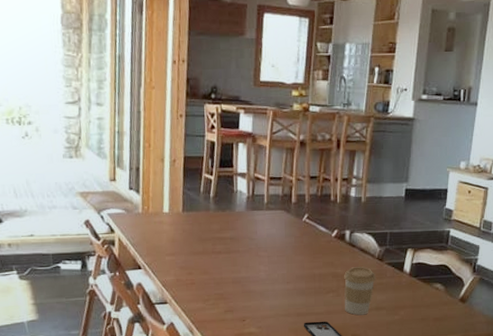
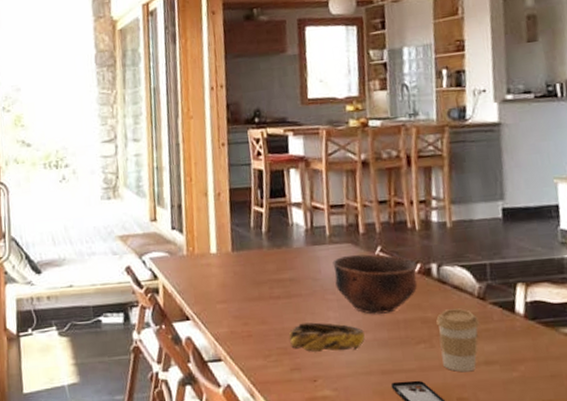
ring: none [226,274,287,298] -> present [289,322,365,352]
bowl: none [267,220,335,269] -> present [333,254,418,314]

